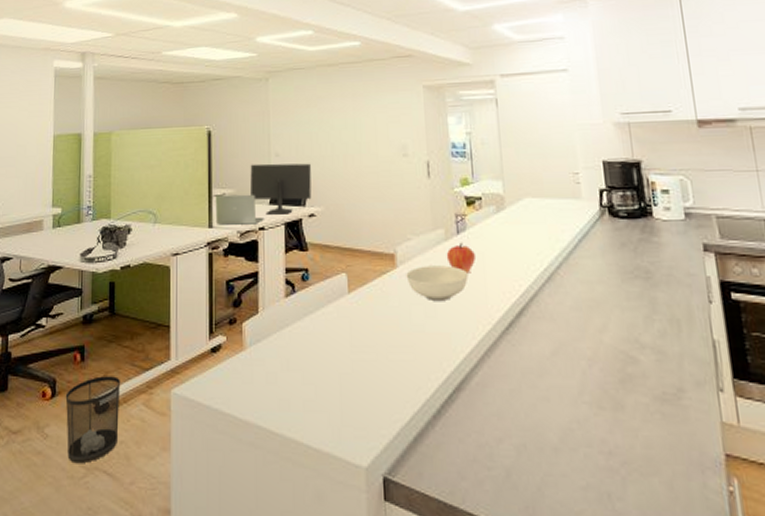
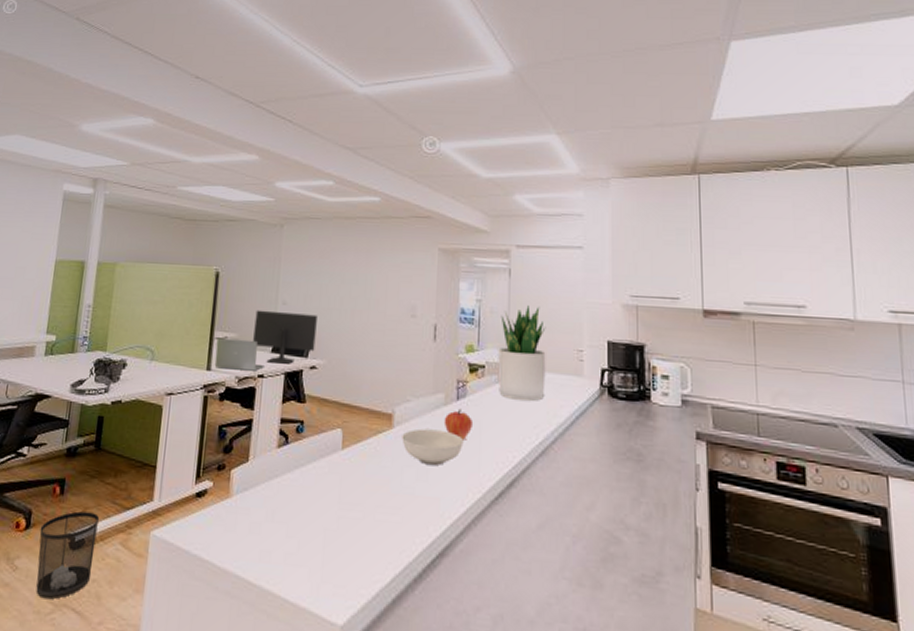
planter: none [492,133,544,230] -> present [497,305,546,402]

